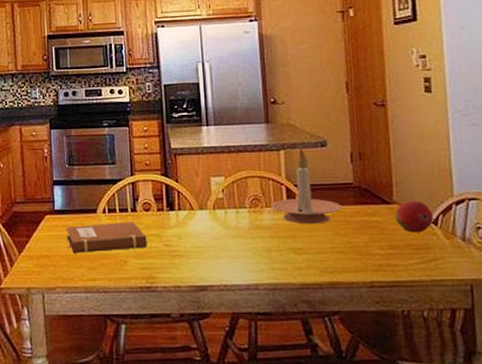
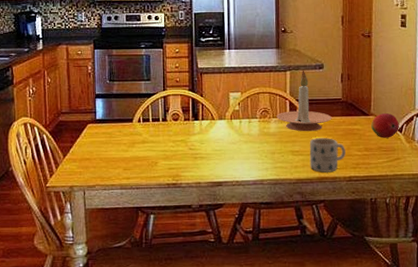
notebook: present [66,222,147,253] -> none [106,130,175,156]
mug: none [315,232,364,276] -> present [309,138,346,173]

